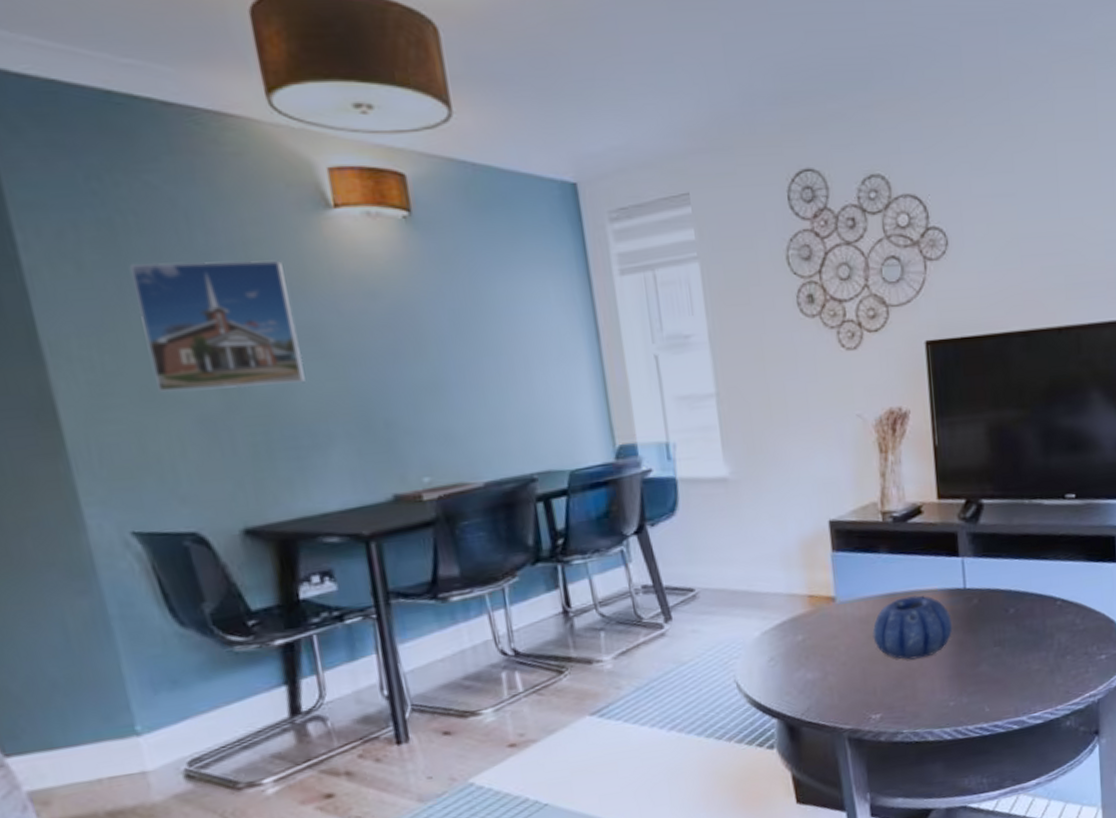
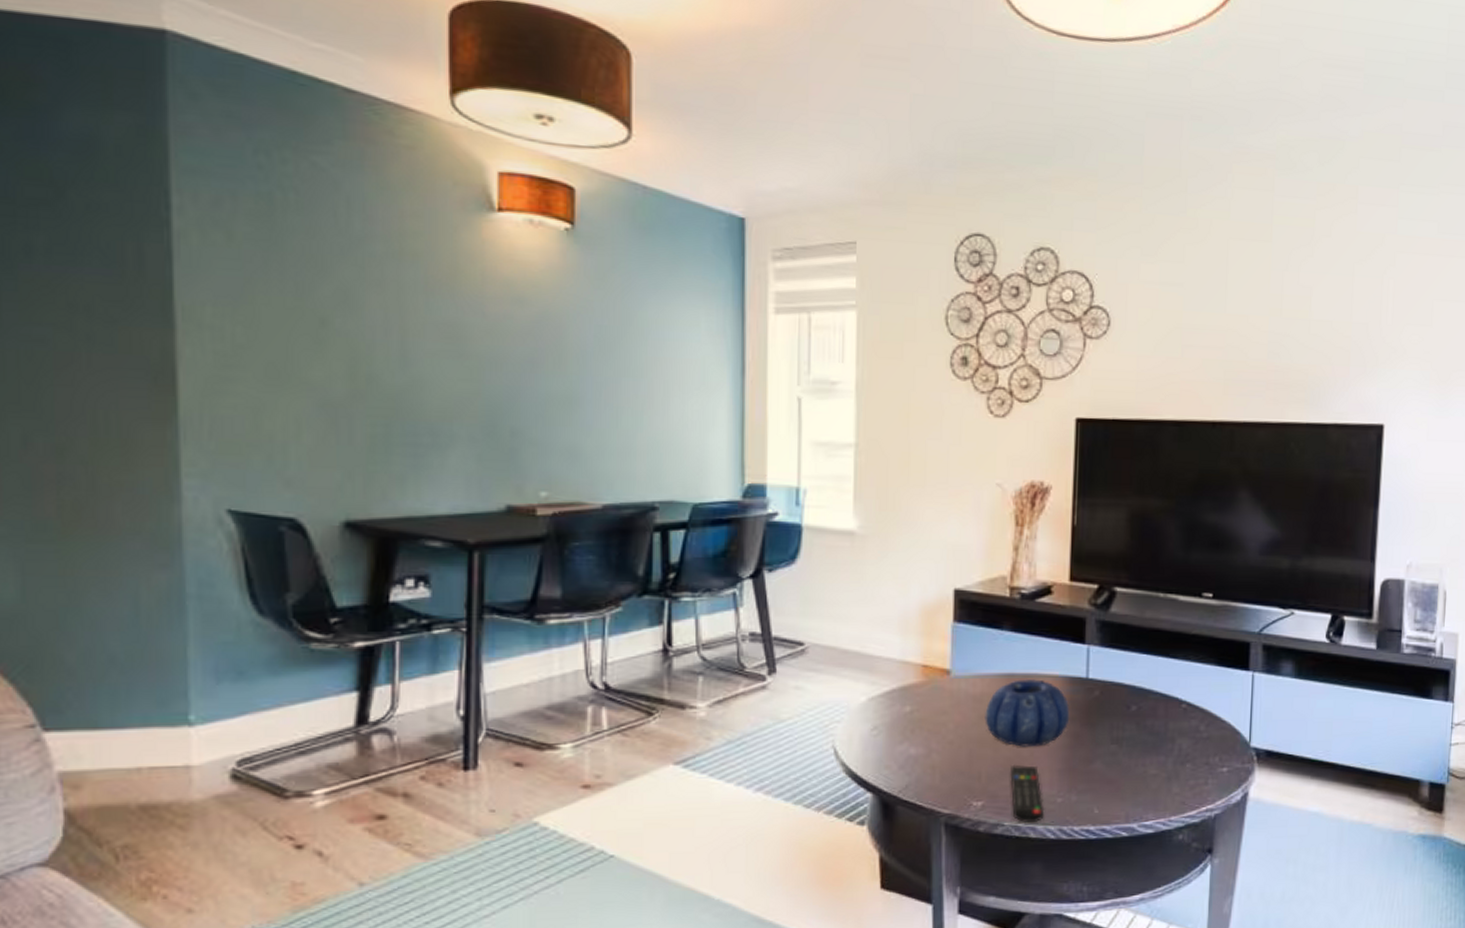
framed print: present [128,260,305,393] -> none [280,239,439,381]
remote control: none [903,676,940,728] -> present [1010,764,1045,822]

